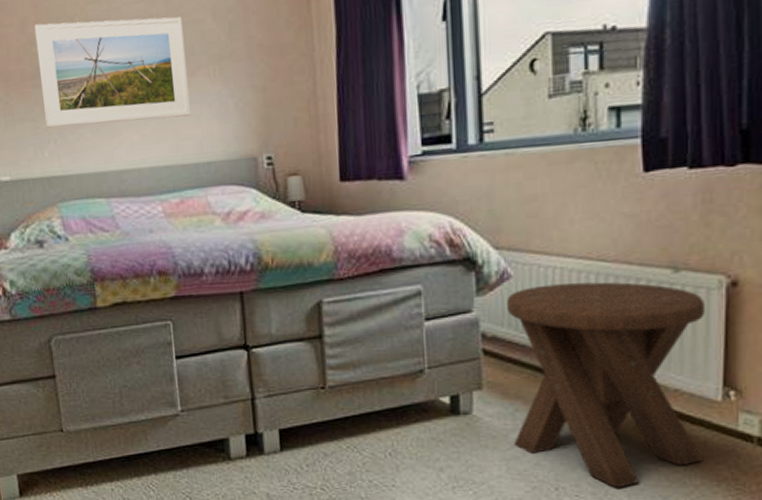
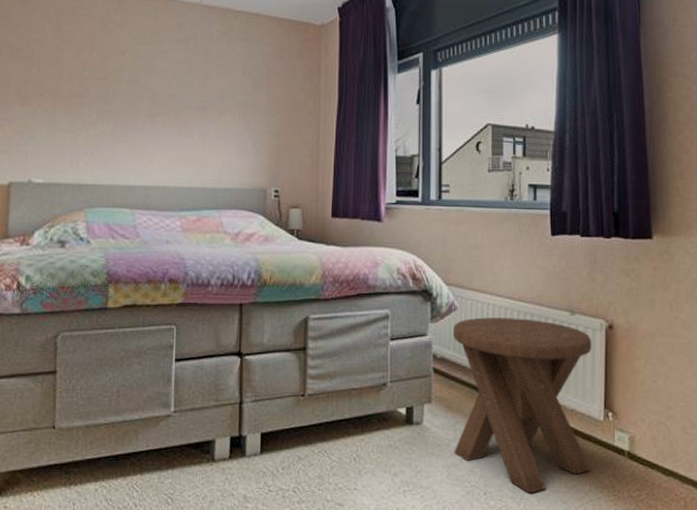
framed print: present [34,17,192,128] -> none [86,53,217,148]

